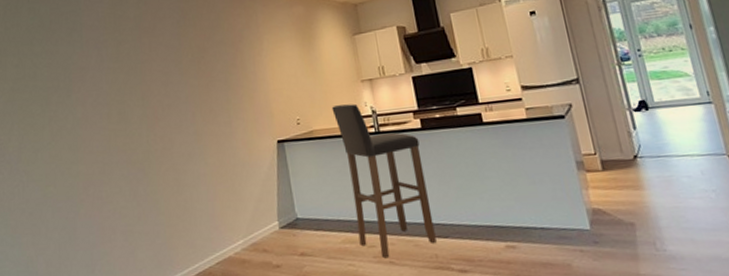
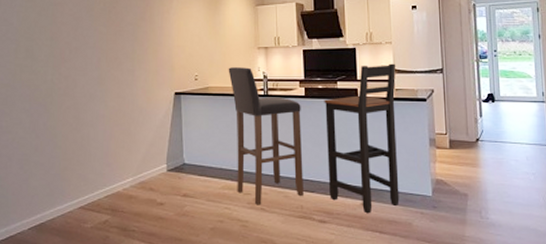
bar stool: none [444,79,552,258] -> present [324,63,400,214]

